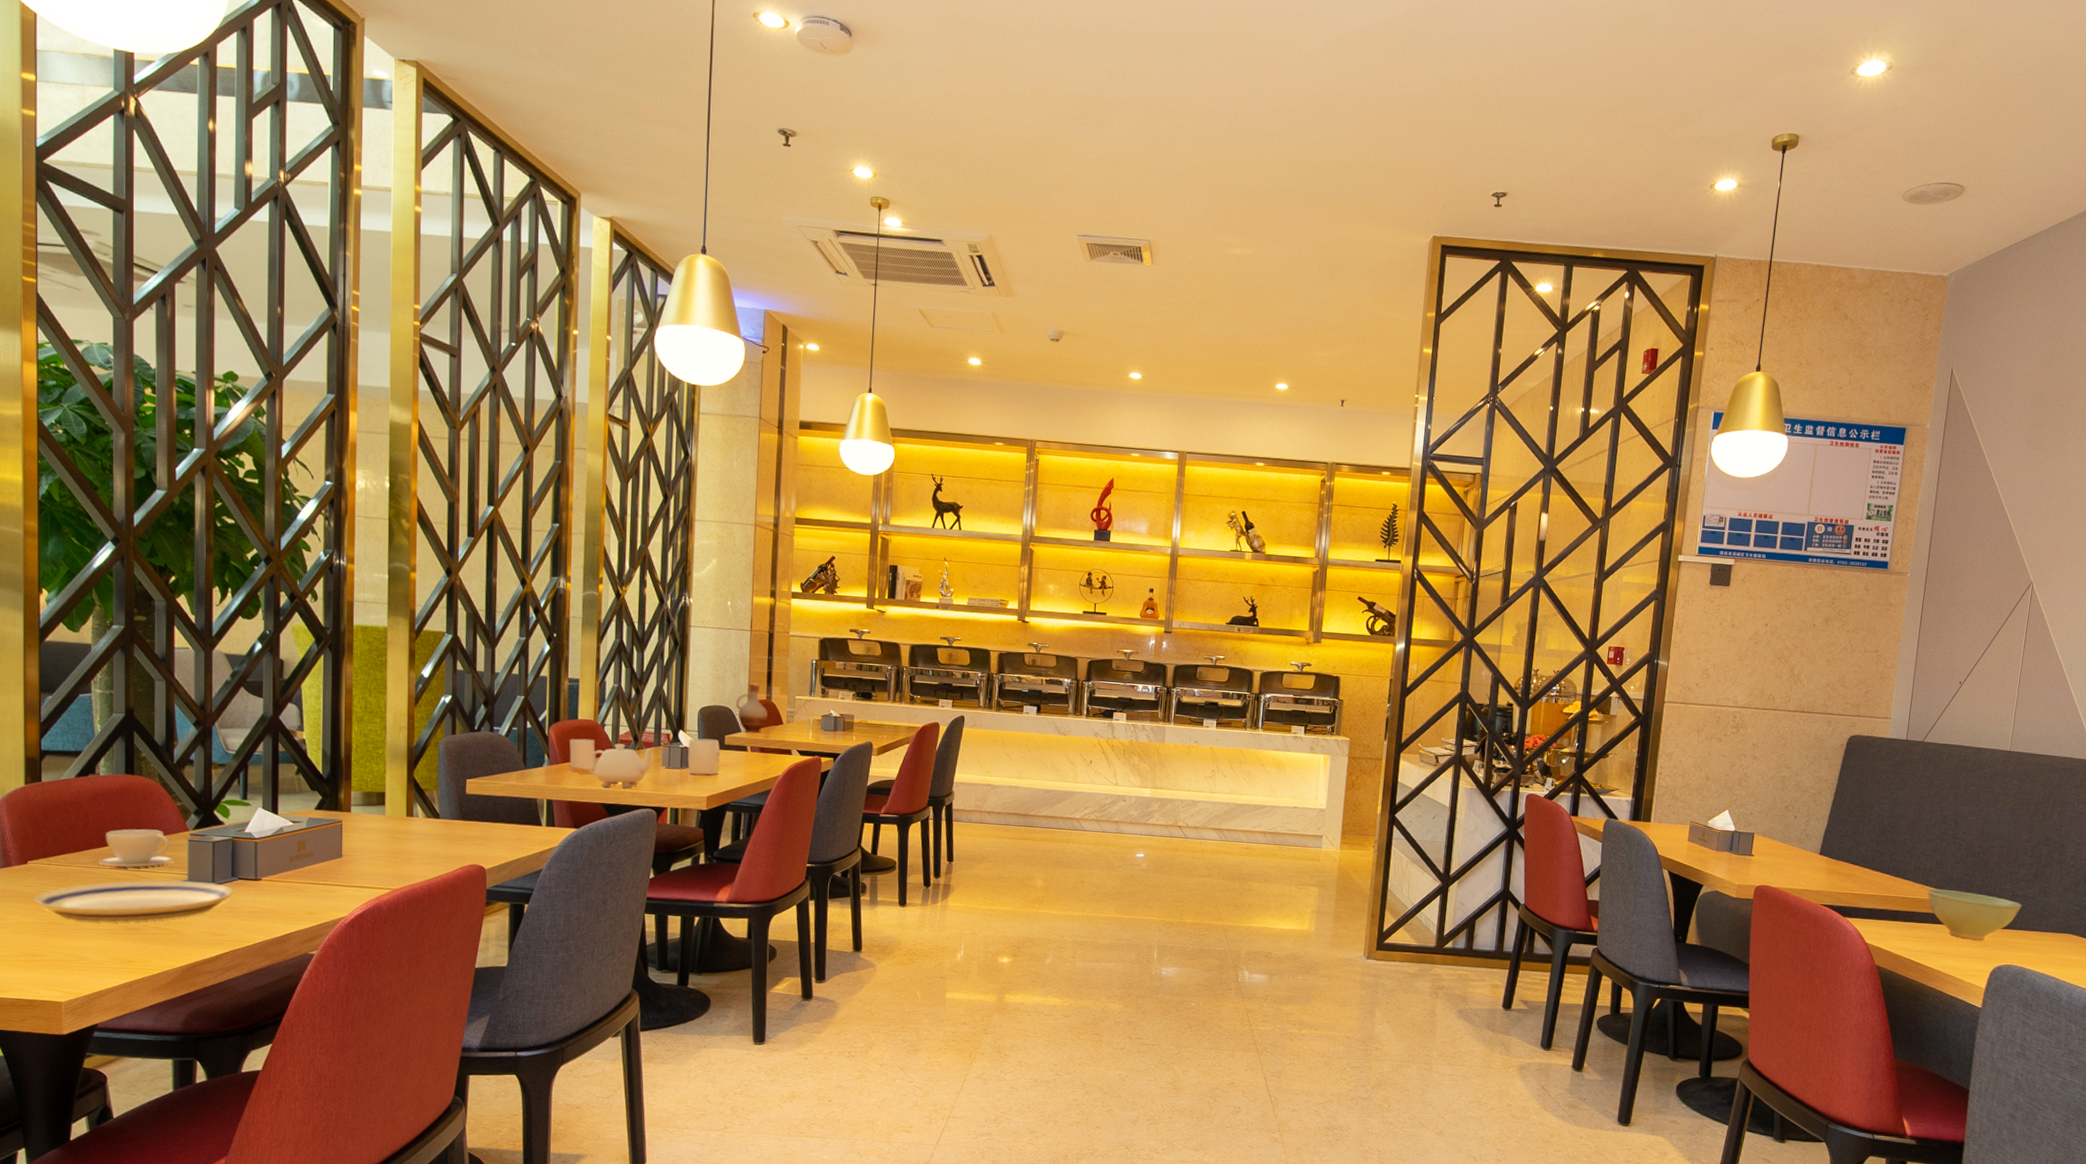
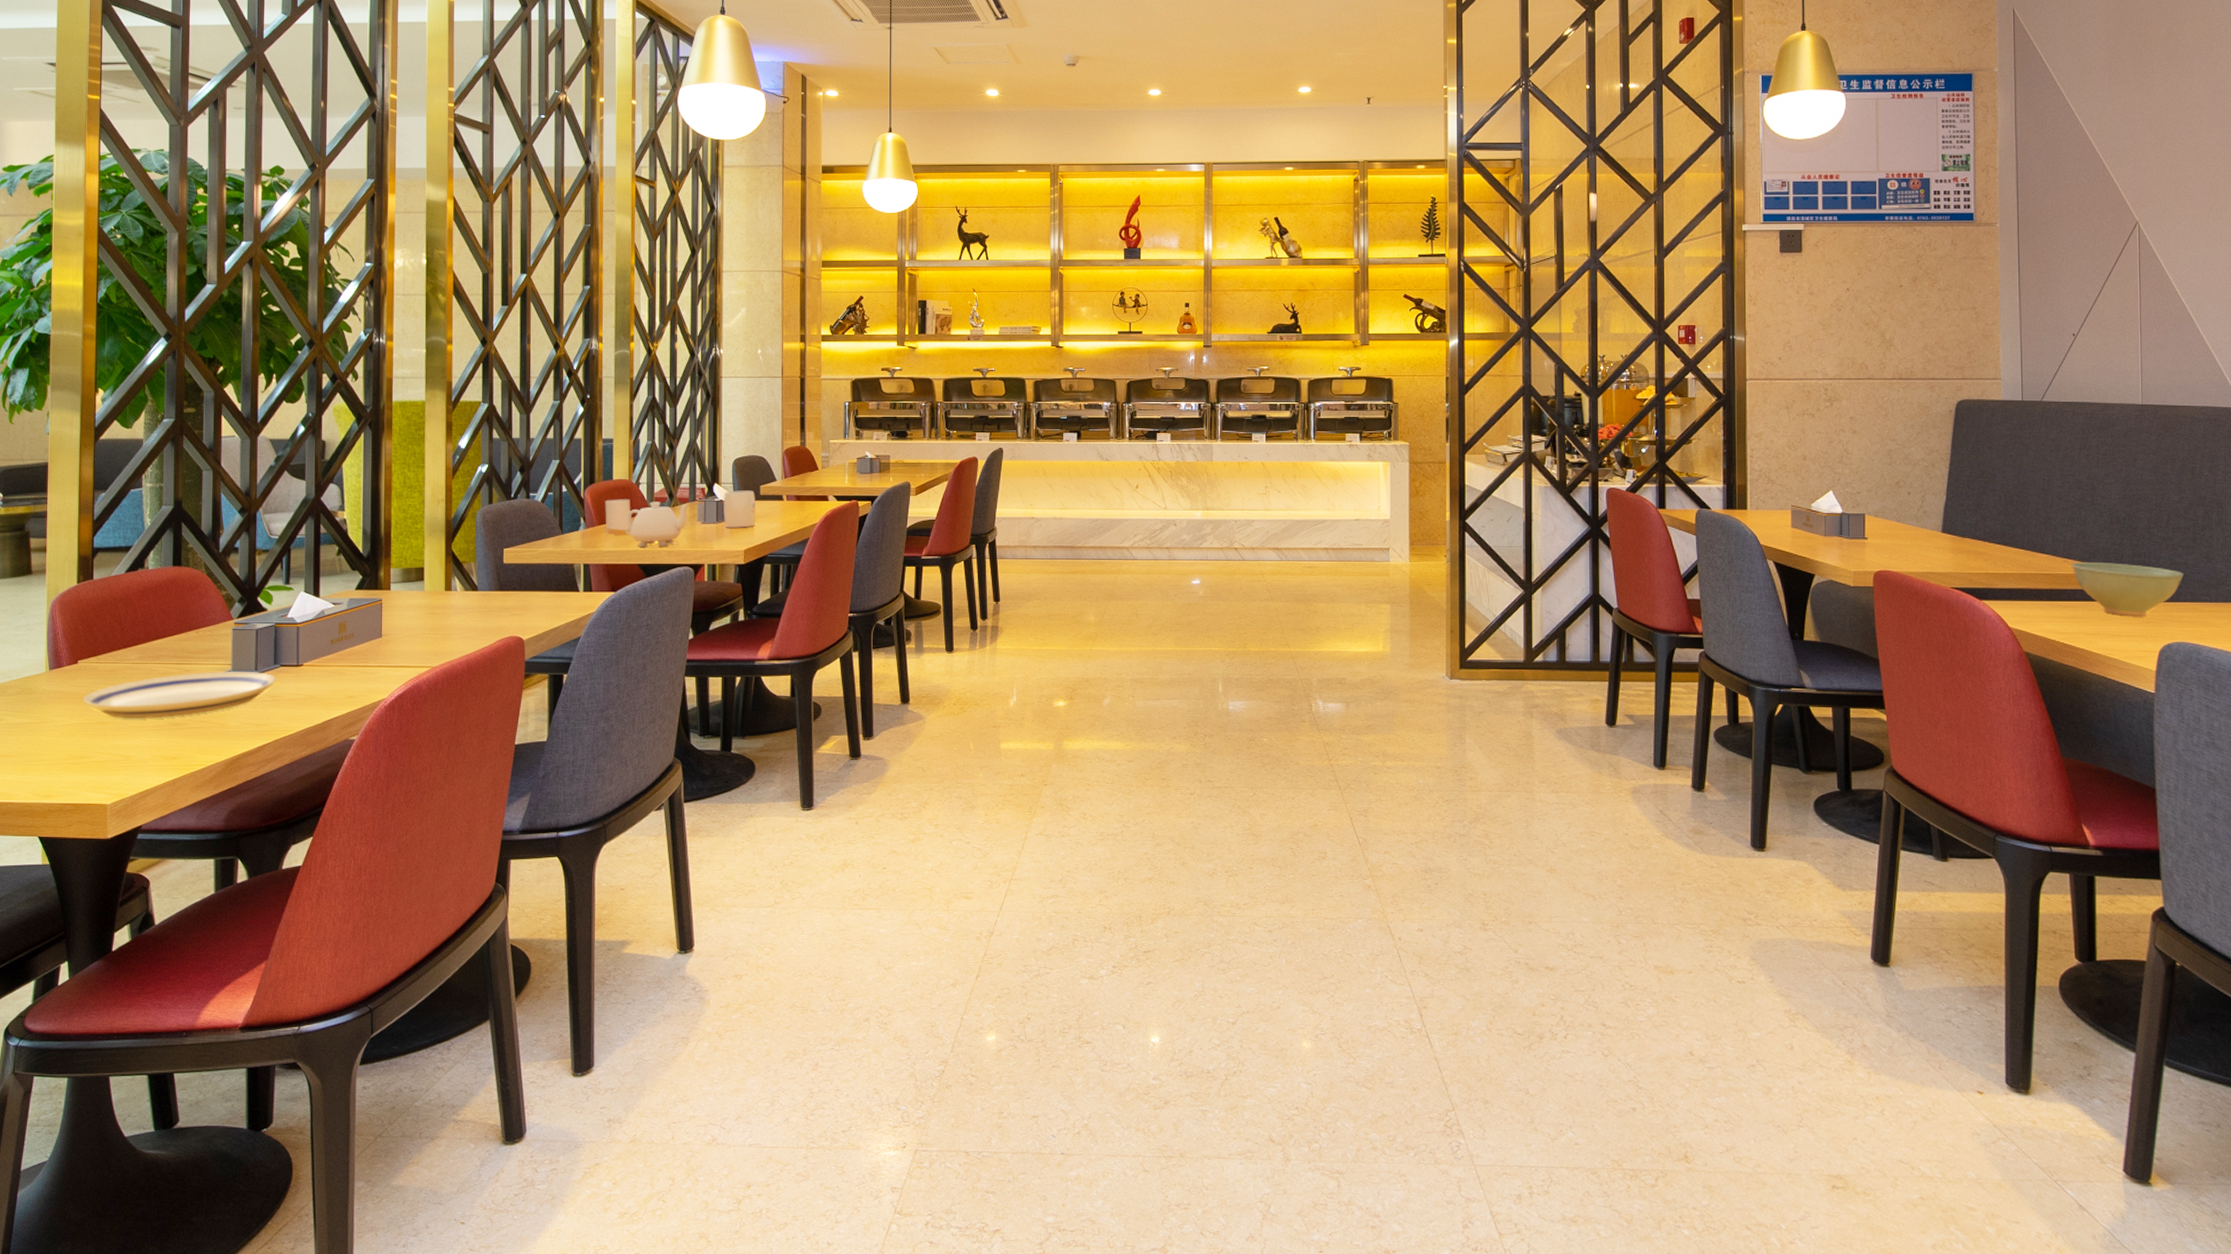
teacup: present [98,828,174,868] -> none [145,620,218,662]
jug: present [735,683,768,732] -> none [769,431,803,480]

